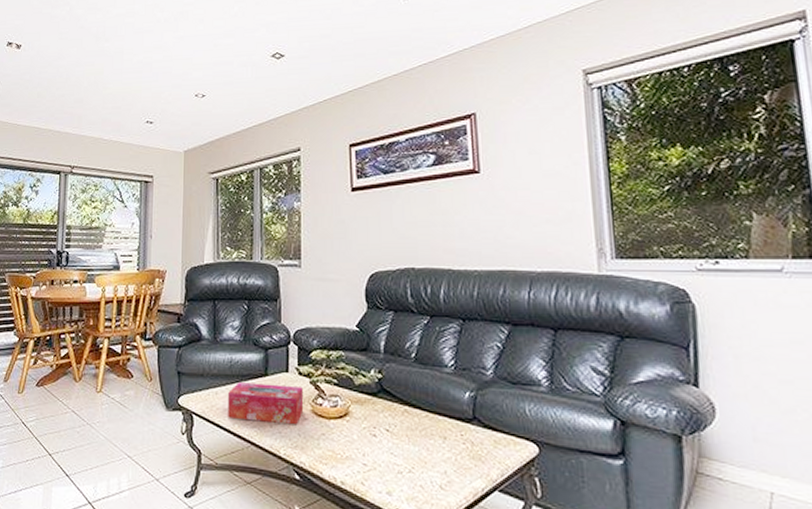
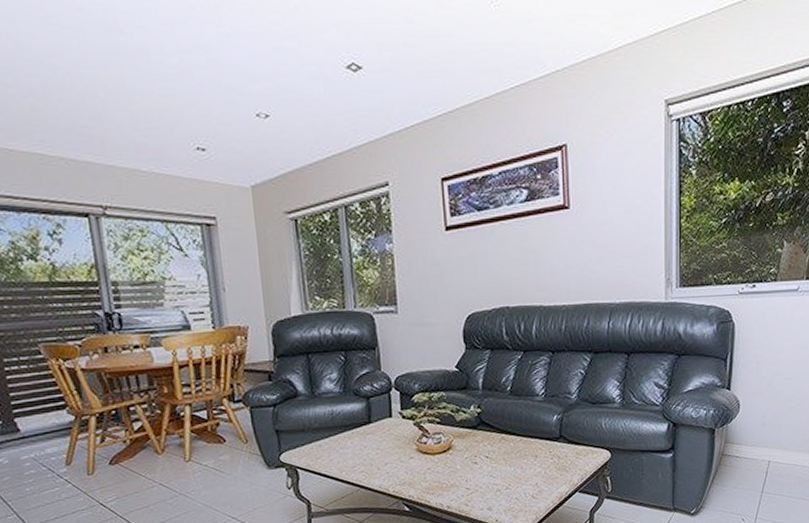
tissue box: present [228,382,304,425] -> none [332,429,410,467]

